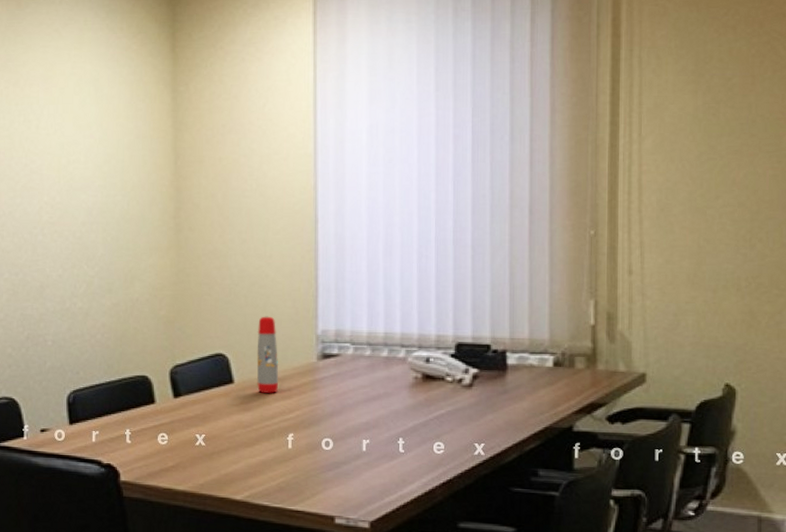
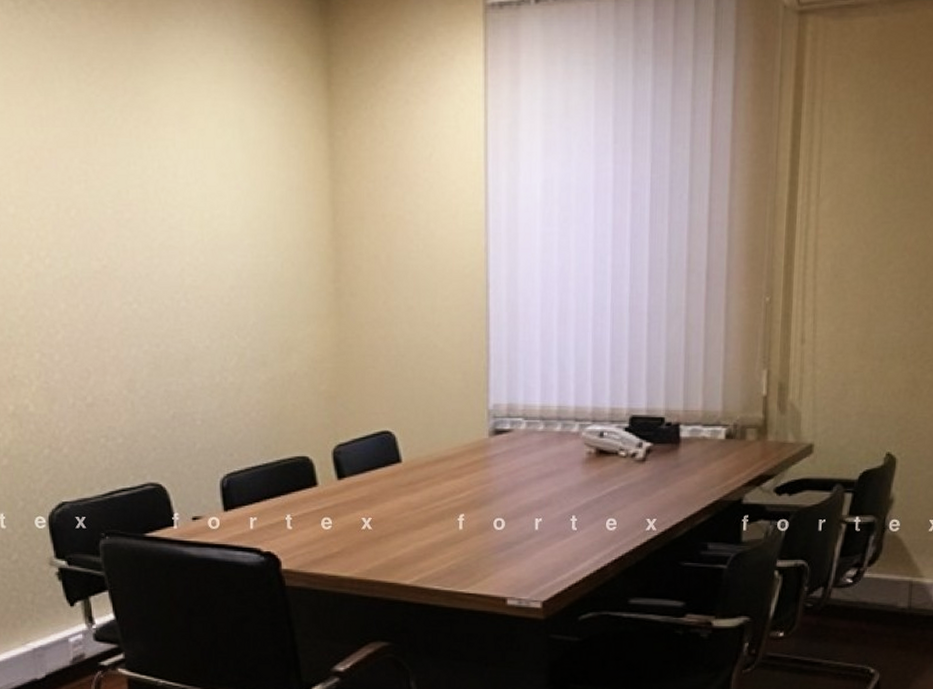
water bottle: present [256,316,279,393] -> none [425,390,449,472]

